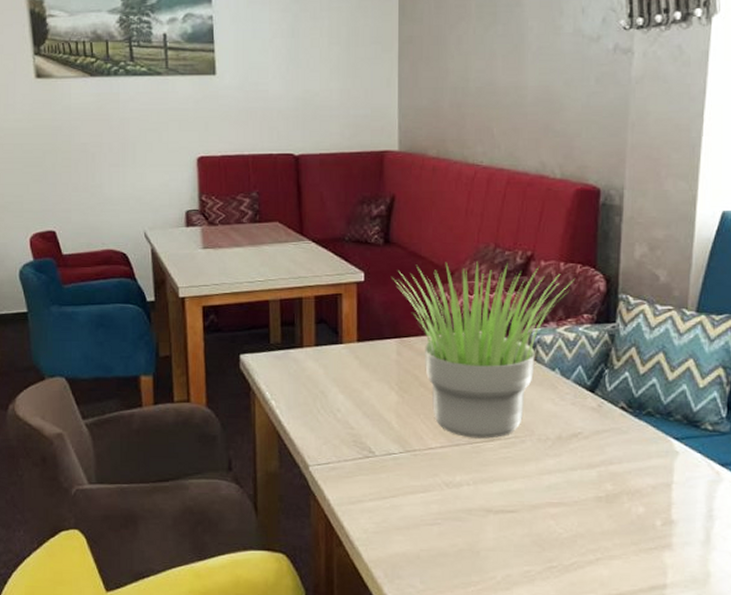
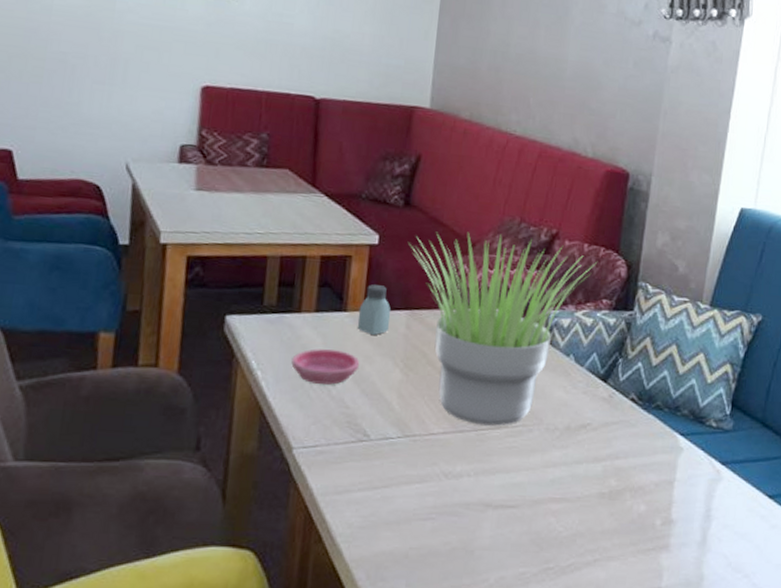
saucer: none [300,378,359,409] -> present [291,348,360,385]
saltshaker: none [353,318,382,363] -> present [357,284,391,335]

